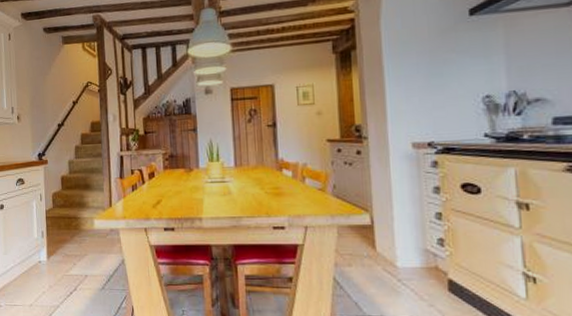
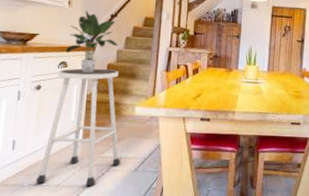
stool: none [10,182,86,306] -> present [35,68,120,187]
potted plant: none [20,123,69,188] -> present [65,10,118,74]

